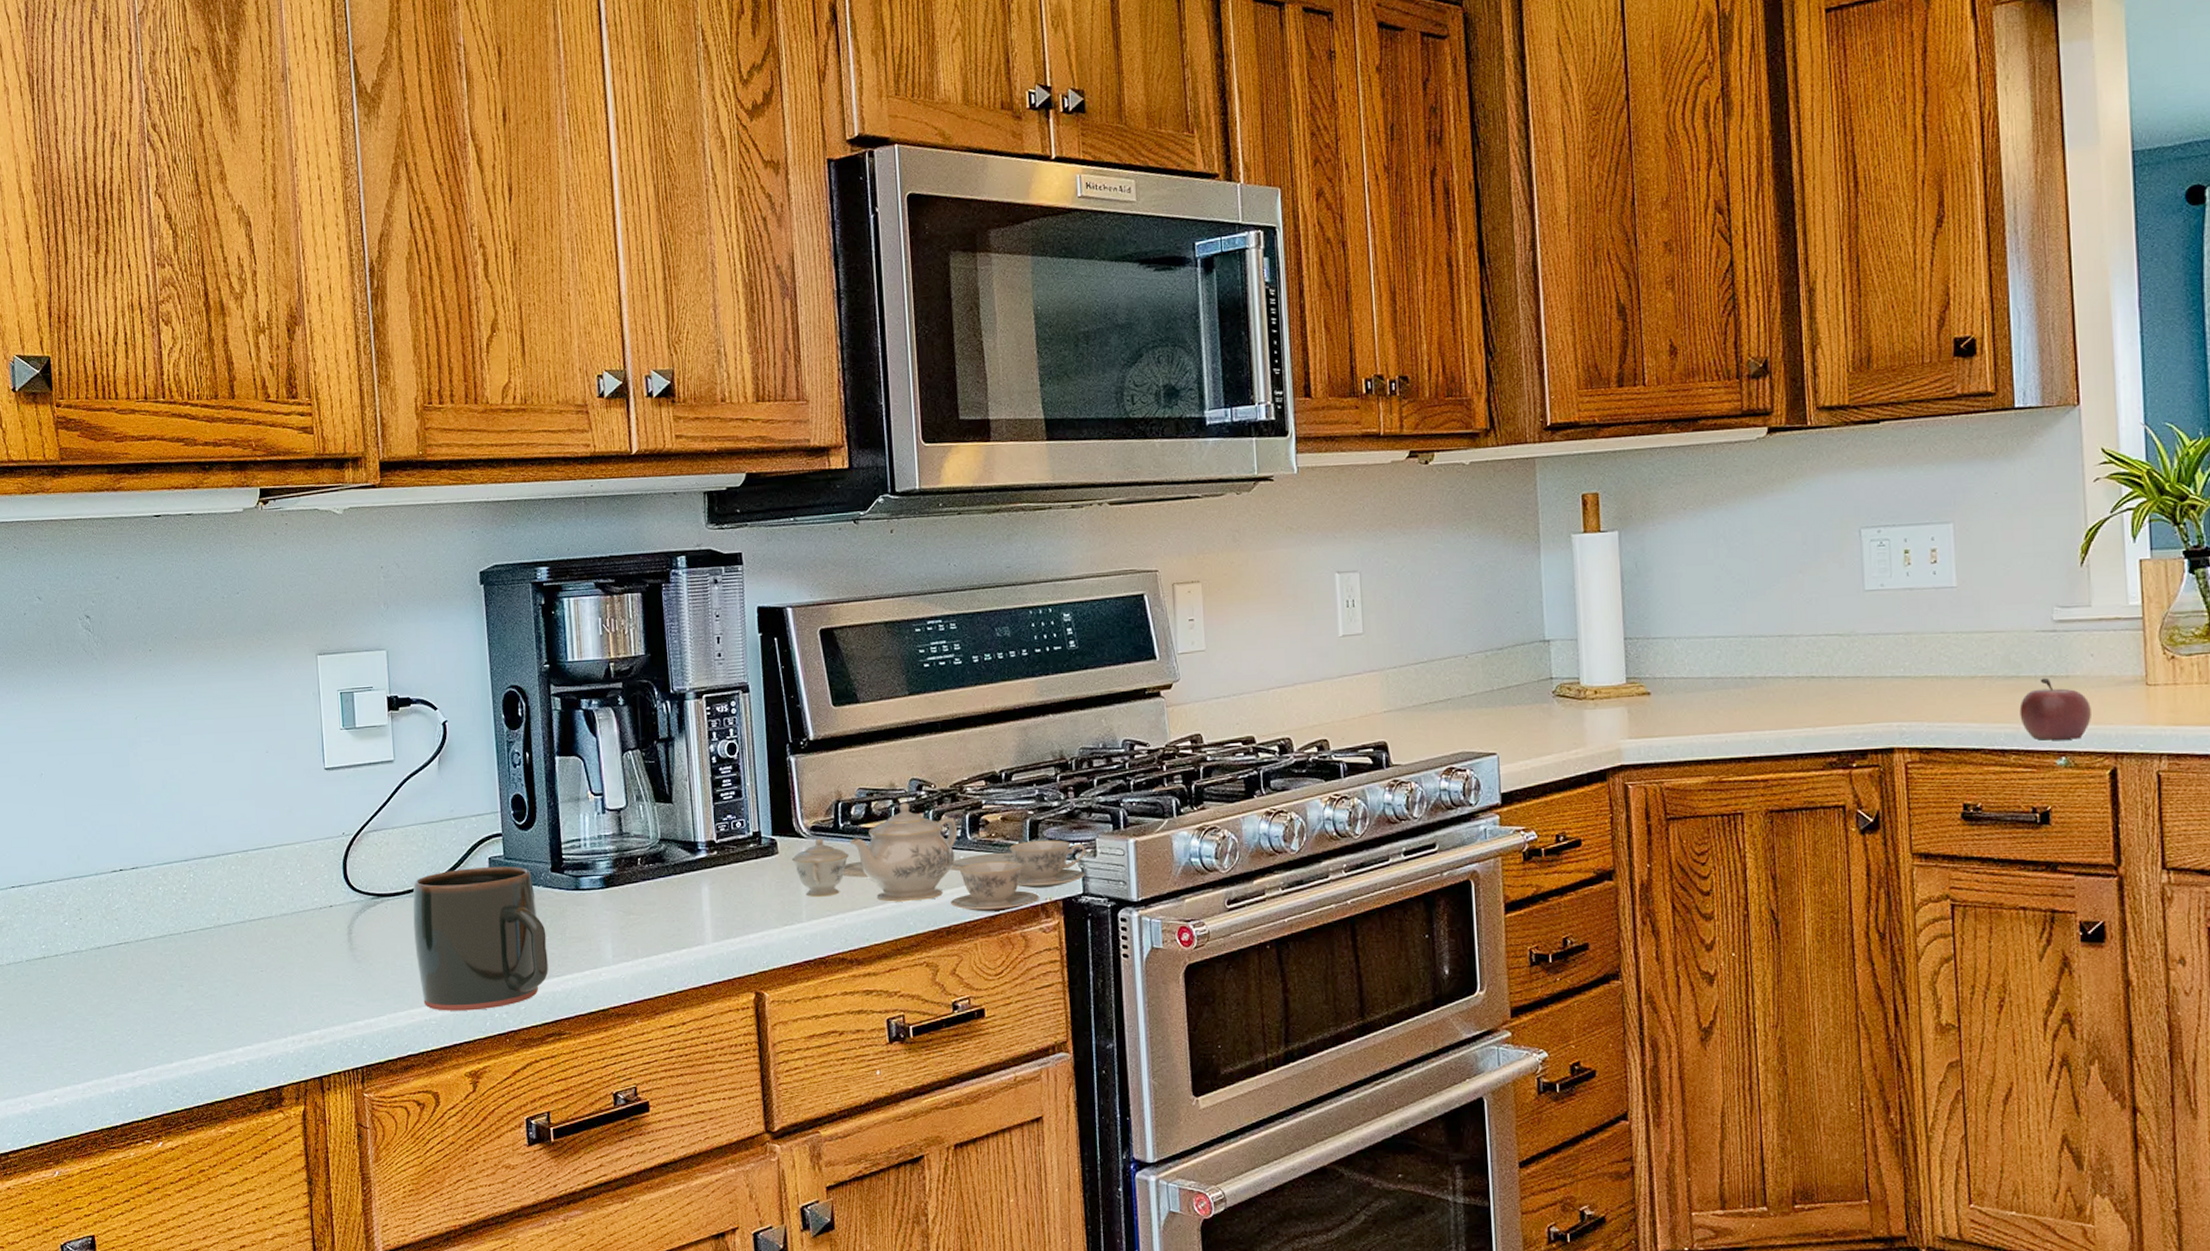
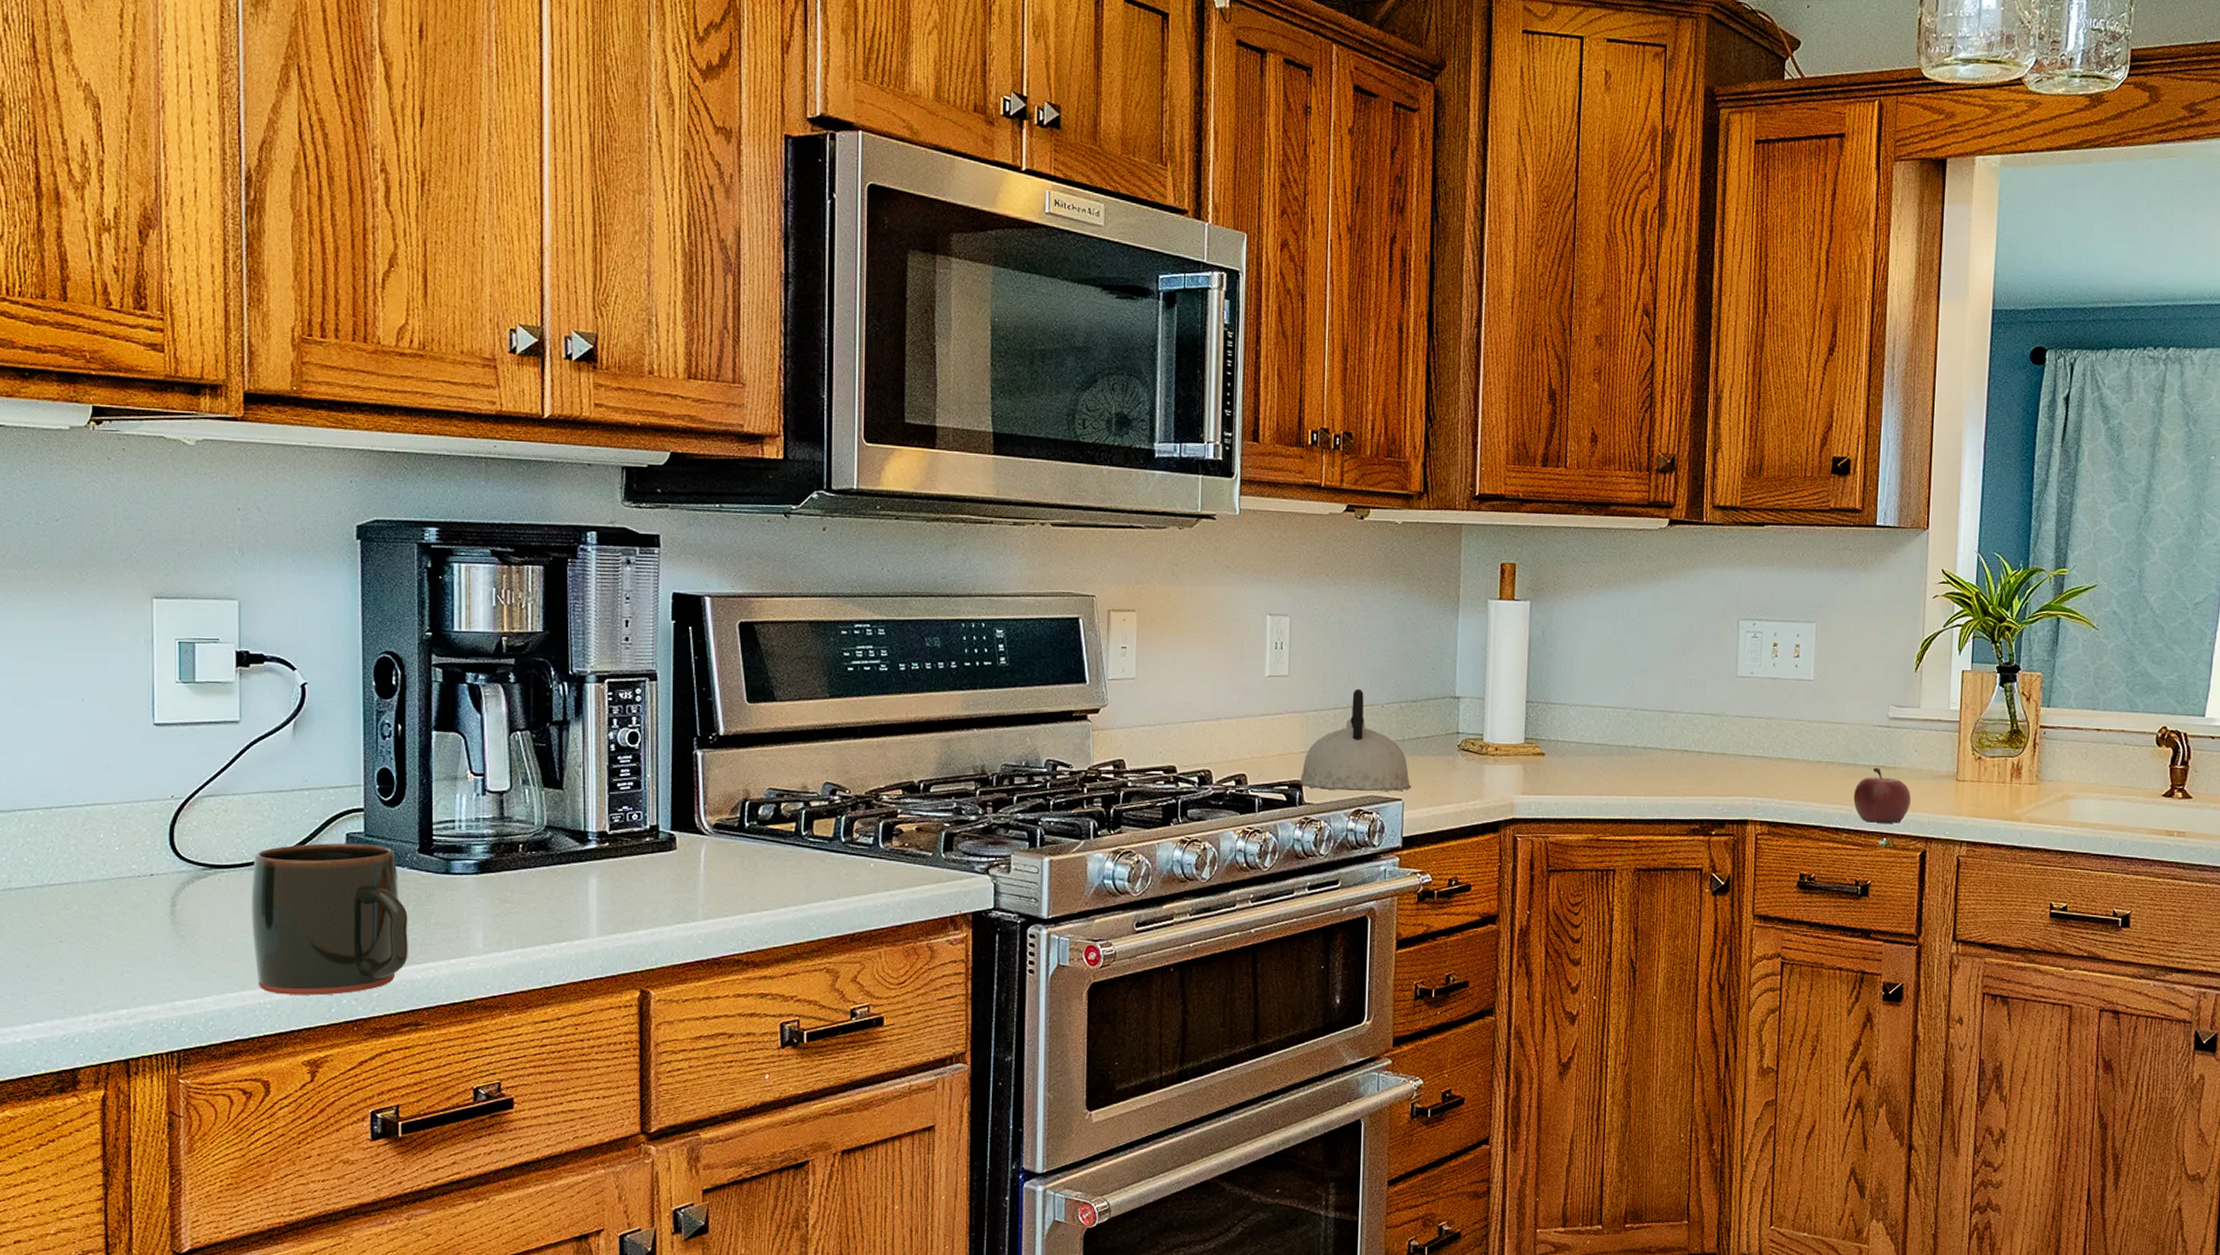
tea set: present [791,803,1085,912] -> none [690,806,999,922]
kettle: none [1384,640,1505,750] -> present [1299,688,1411,792]

